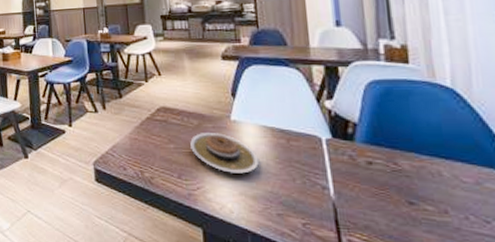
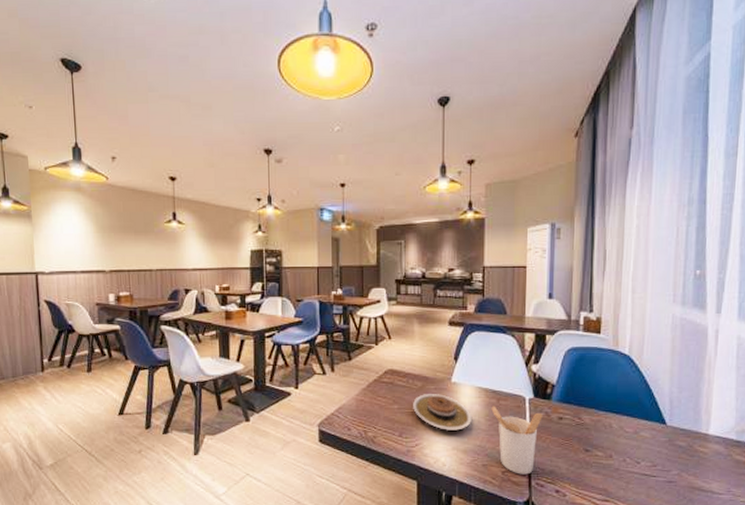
utensil holder: none [281,147,346,229] -> present [491,406,543,475]

